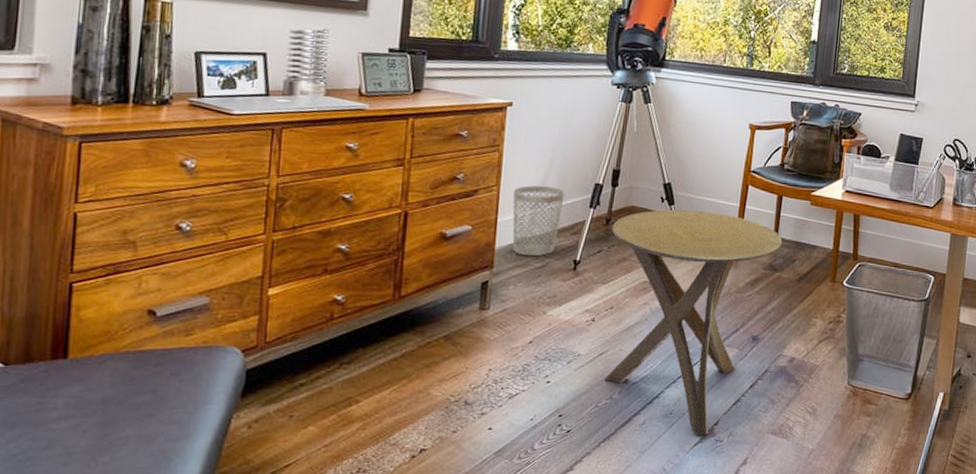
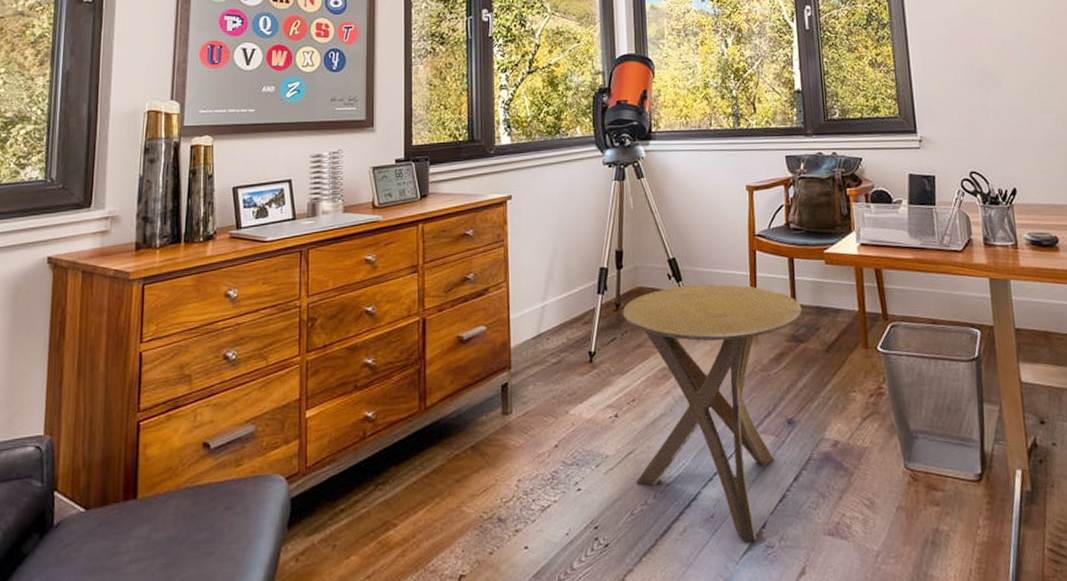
wastebasket: present [512,185,565,257] -> none [521,276,572,352]

